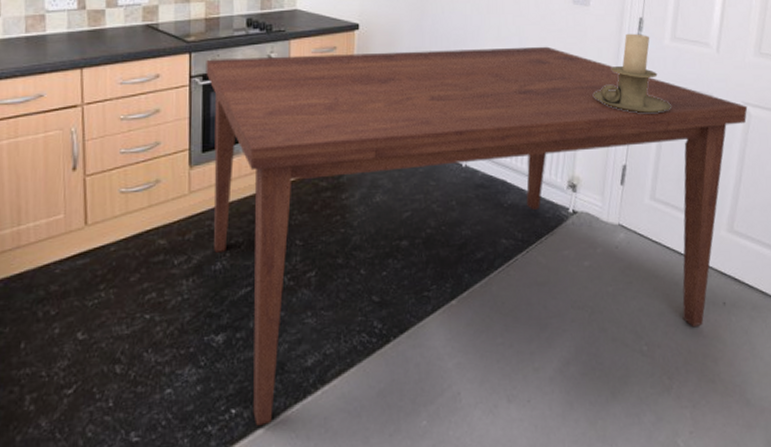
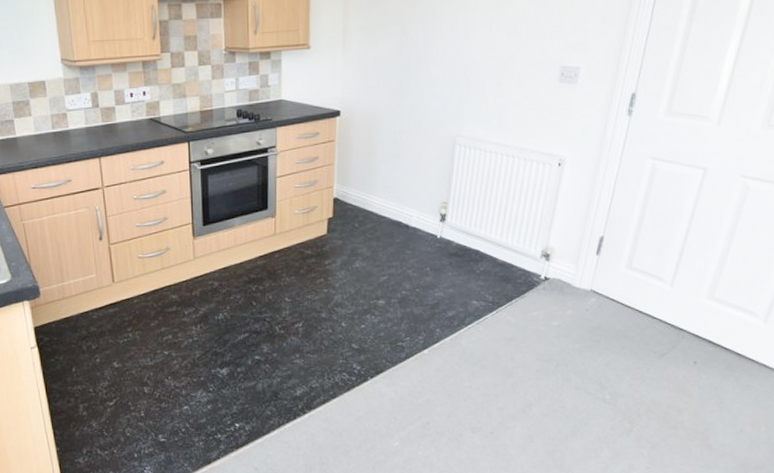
dining table: present [206,46,748,426] -> none [203,125,746,437]
candle holder: present [594,33,671,114] -> none [575,109,658,188]

